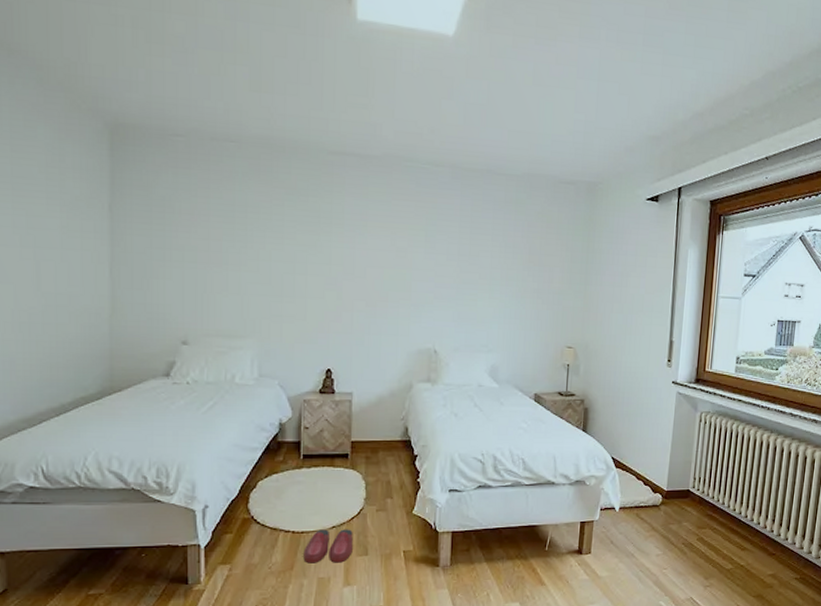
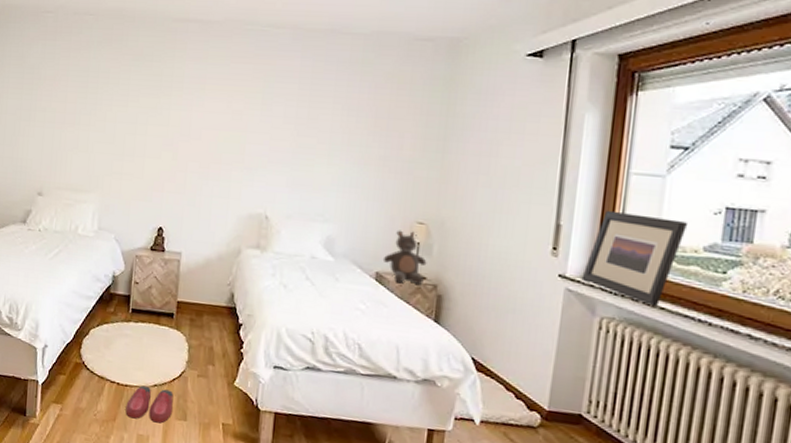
teddy bear: none [539,354,576,402] -> present [382,230,427,285]
picture frame: none [688,327,756,400] -> present [581,210,689,307]

